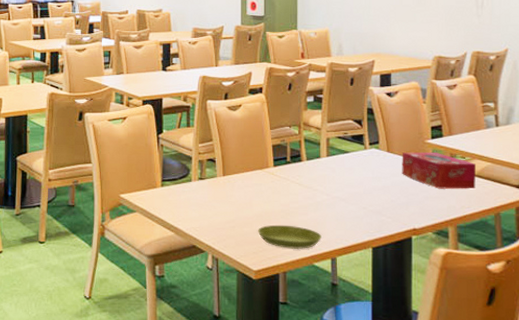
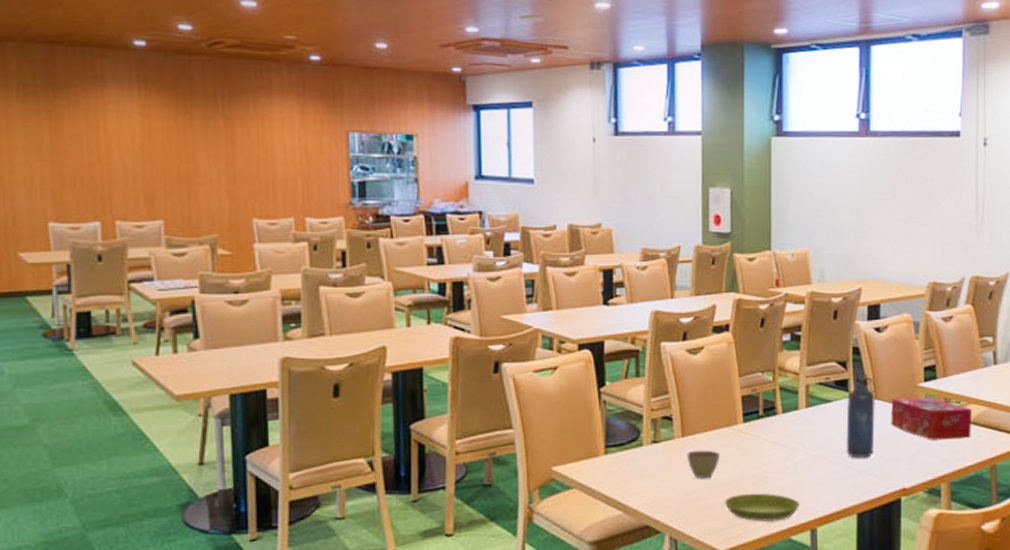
cup: none [227,187,254,210] -> present [687,450,720,478]
water bottle: none [362,128,388,201] -> present [846,371,876,458]

